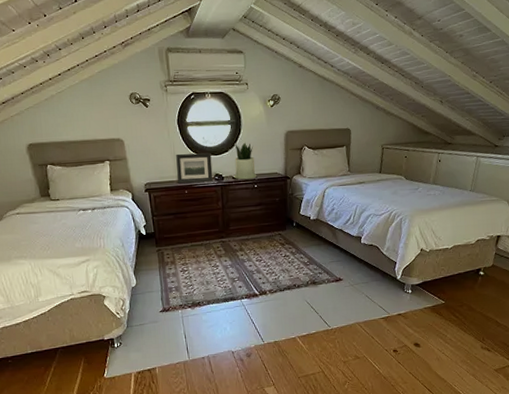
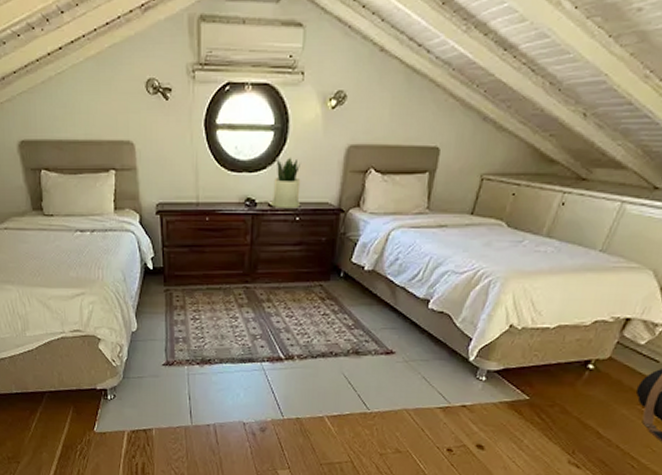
picture frame: present [176,152,213,183] -> none [198,167,244,208]

